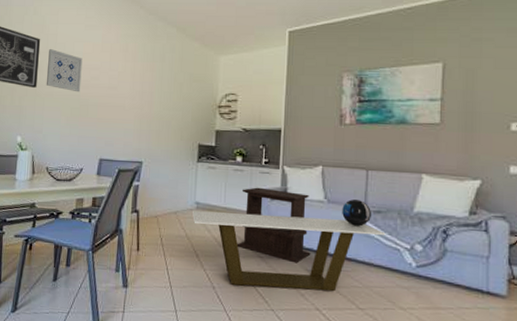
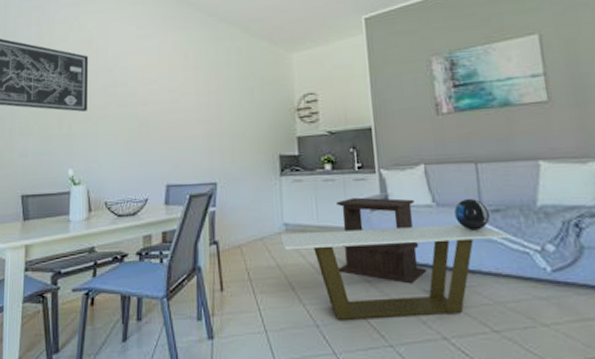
wall art: present [46,48,83,92] -> none [98,65,138,111]

